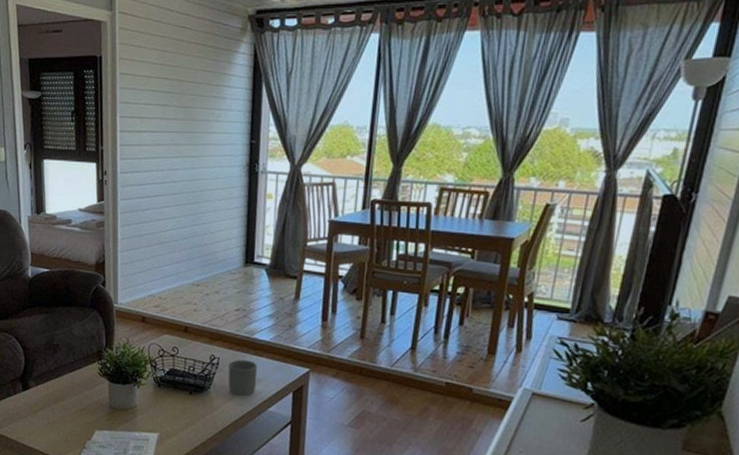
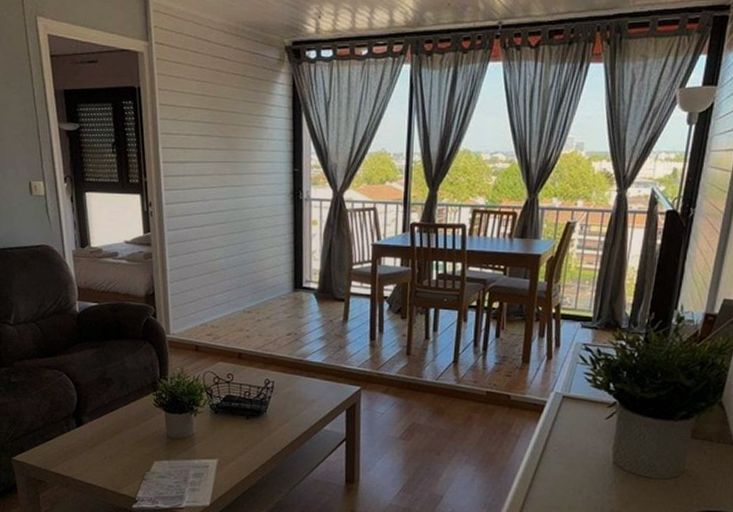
mug: present [228,359,257,397] -> none [283,382,312,418]

